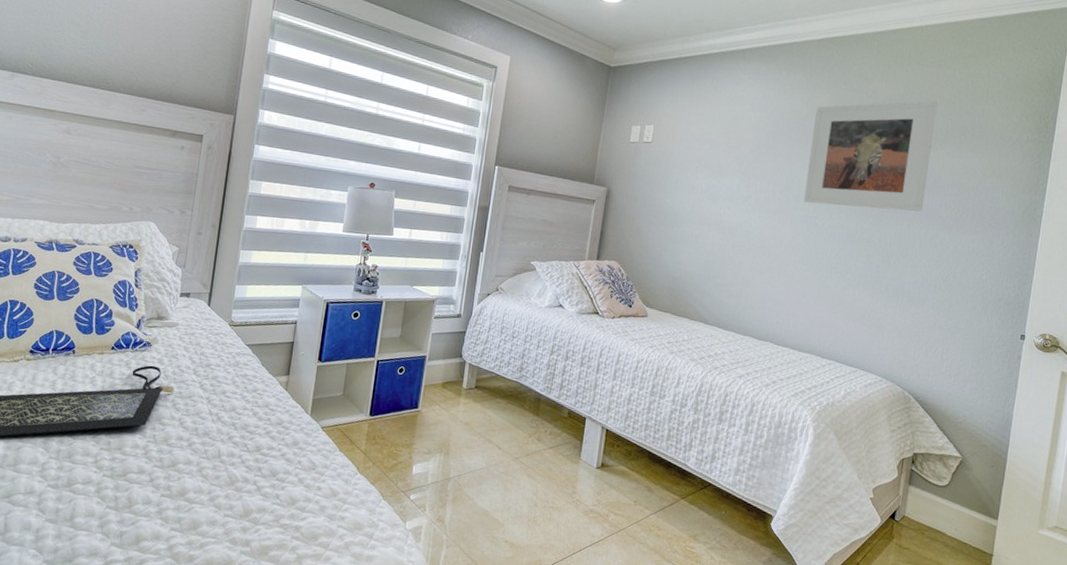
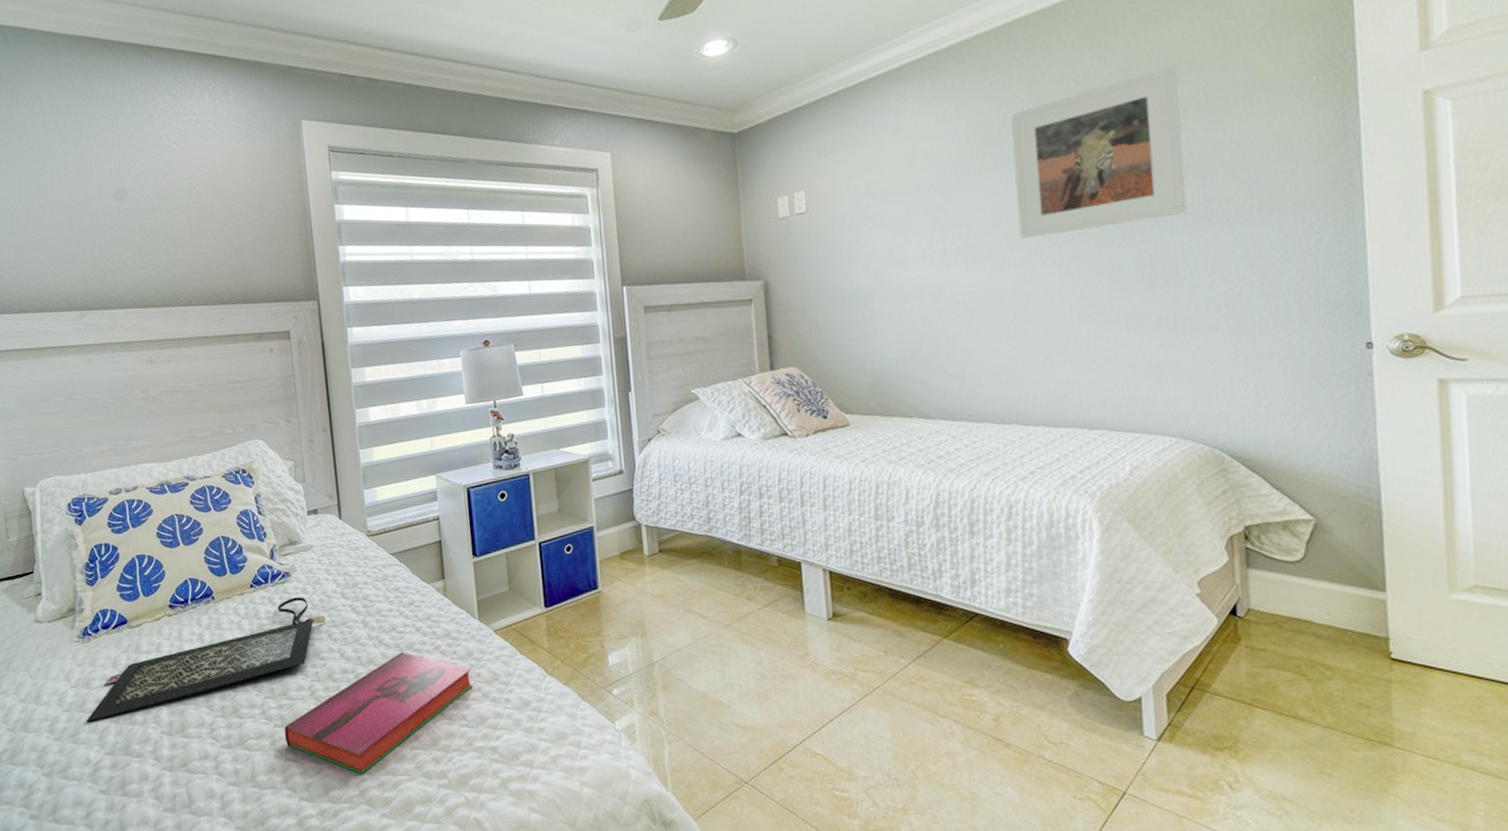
hardback book: none [110,431,294,532] -> present [284,652,473,775]

